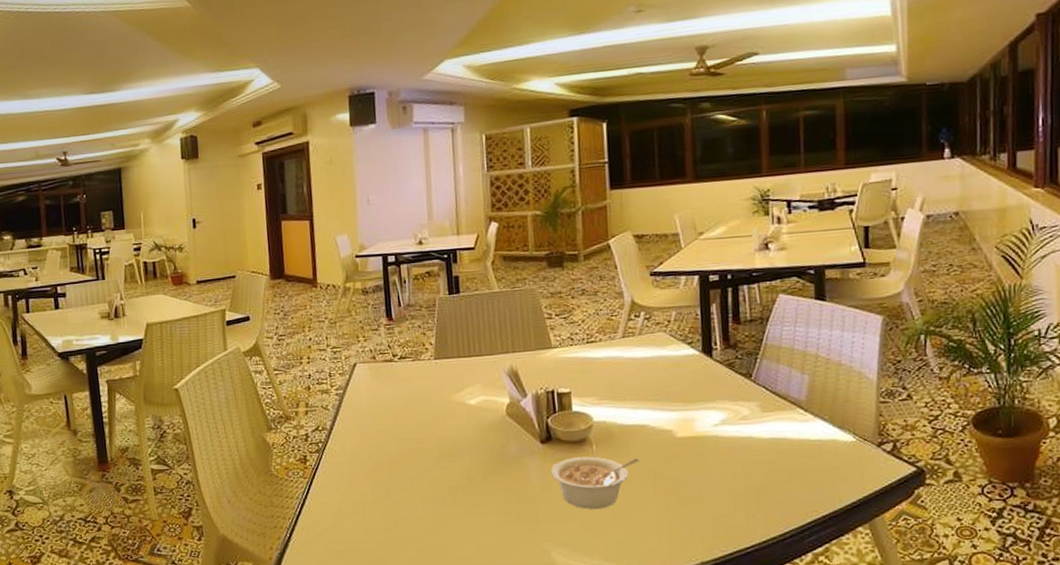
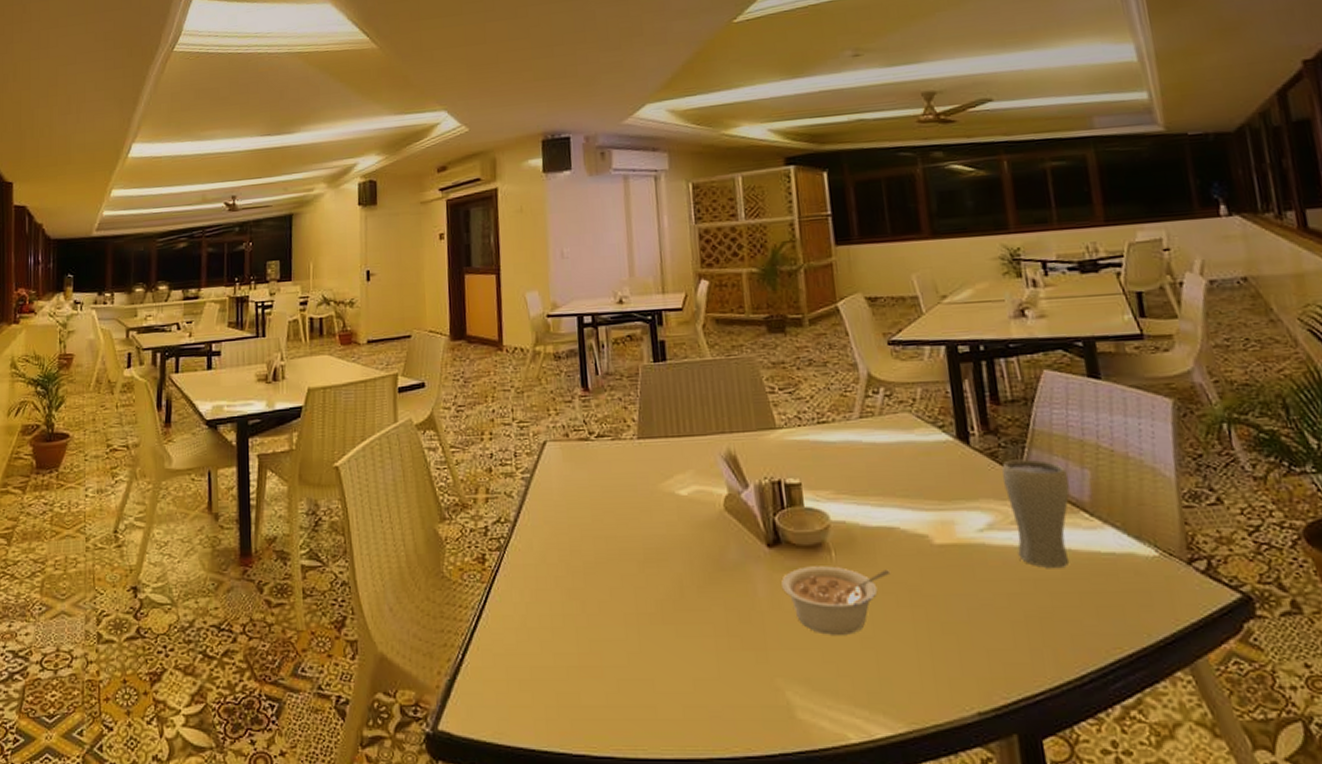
drinking glass: none [736,368,790,453] -> present [1002,459,1070,568]

